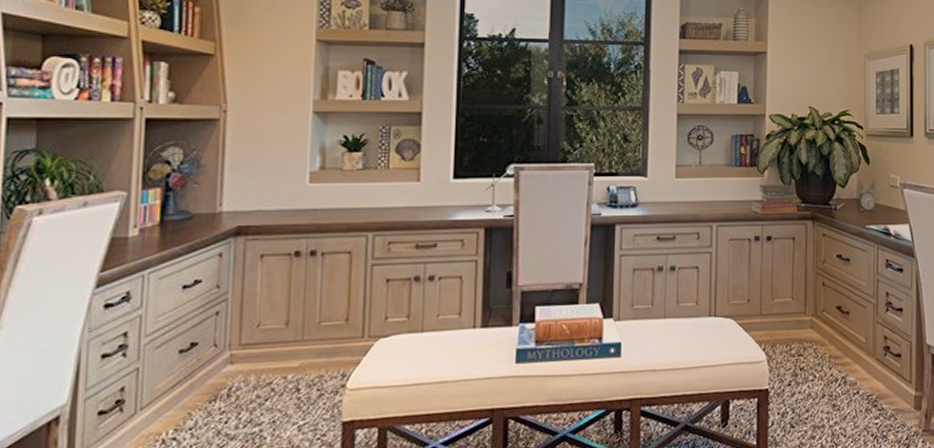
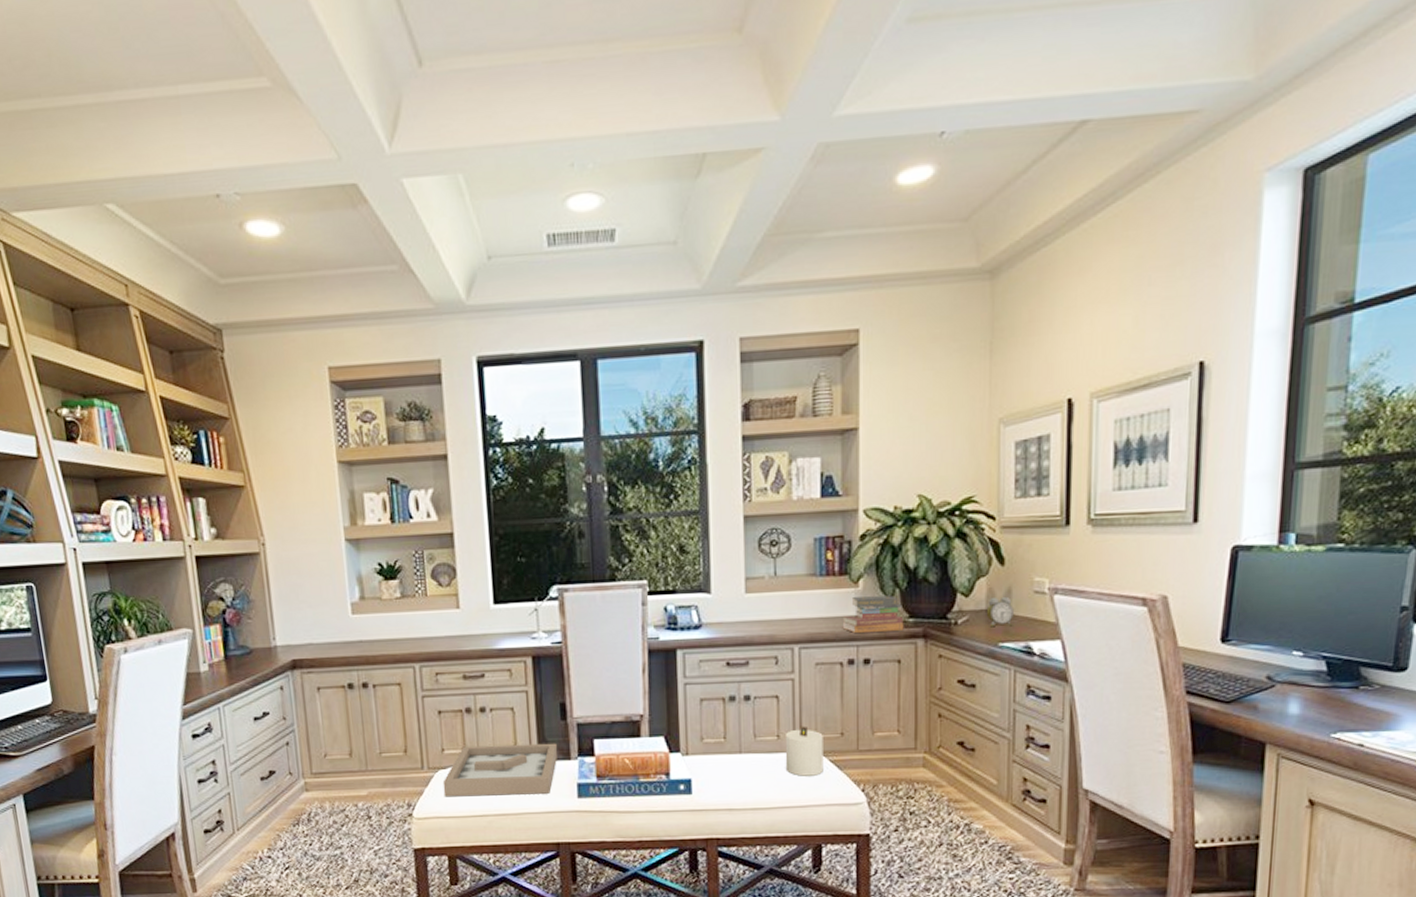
decorative tray: none [382,310,501,366] -> present [442,743,558,797]
candle: none [702,293,733,338] -> present [785,726,824,776]

